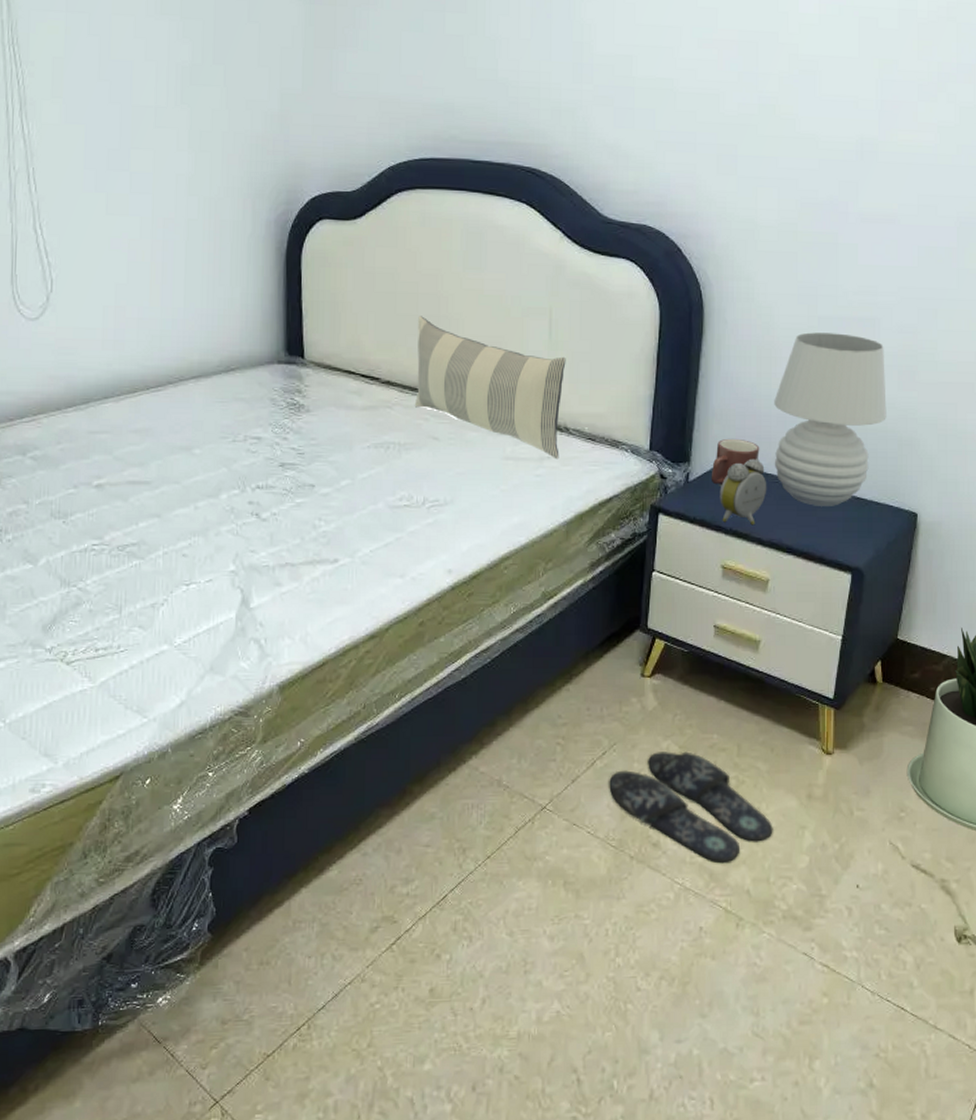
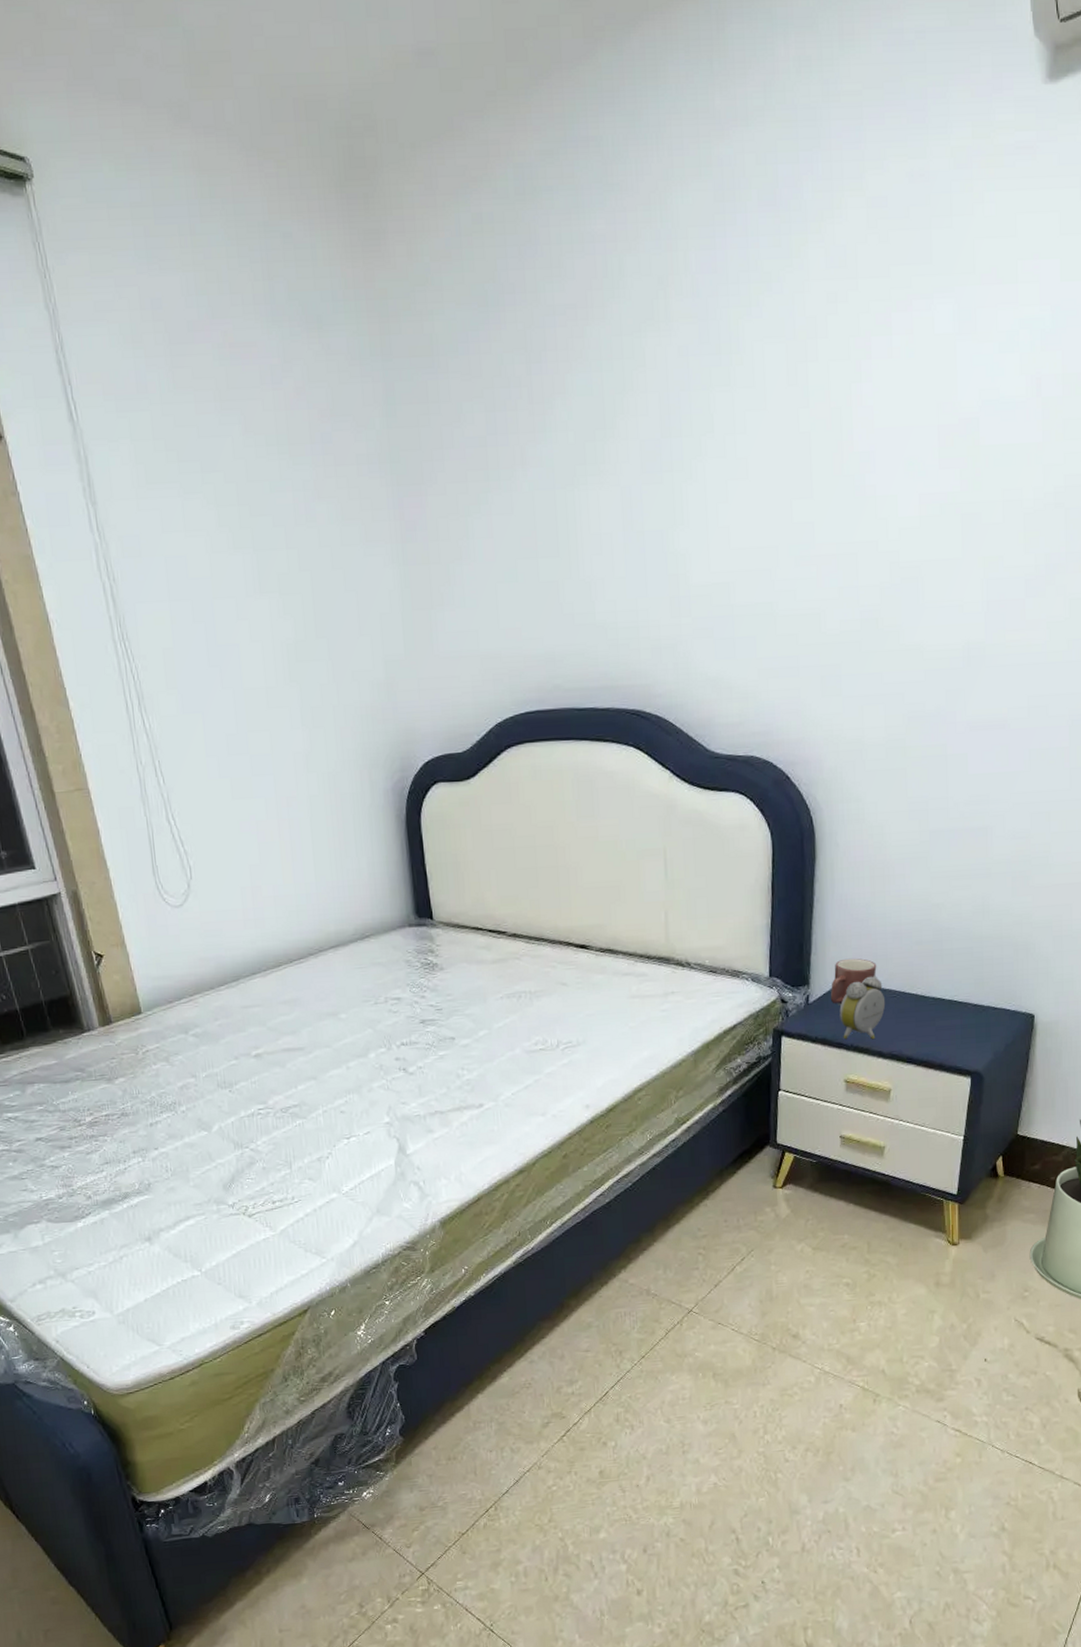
pillow: present [415,316,566,460] -> none [538,868,683,994]
slippers: present [609,751,773,862] -> none [749,1252,904,1348]
table lamp: present [774,332,887,506] -> none [889,845,1001,1016]

